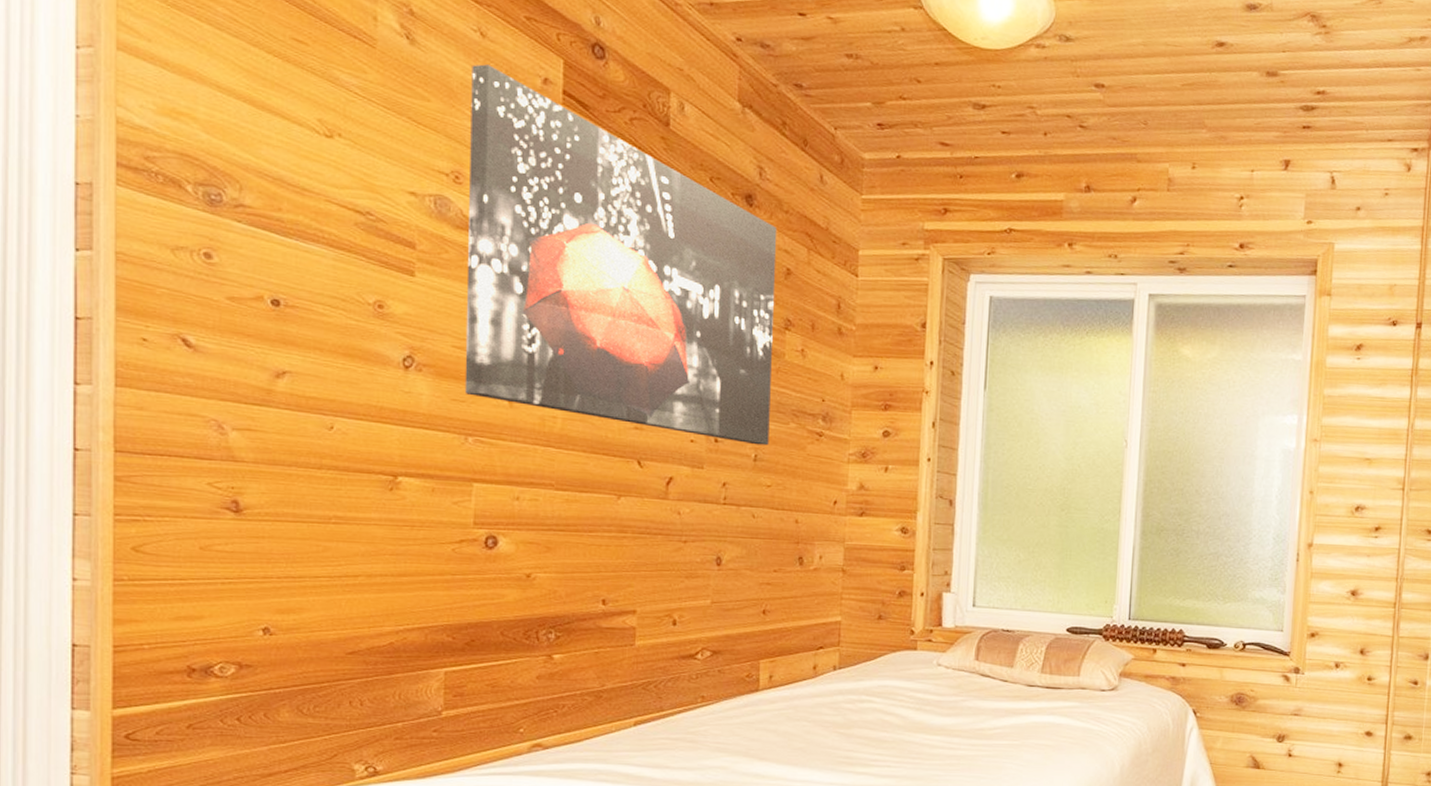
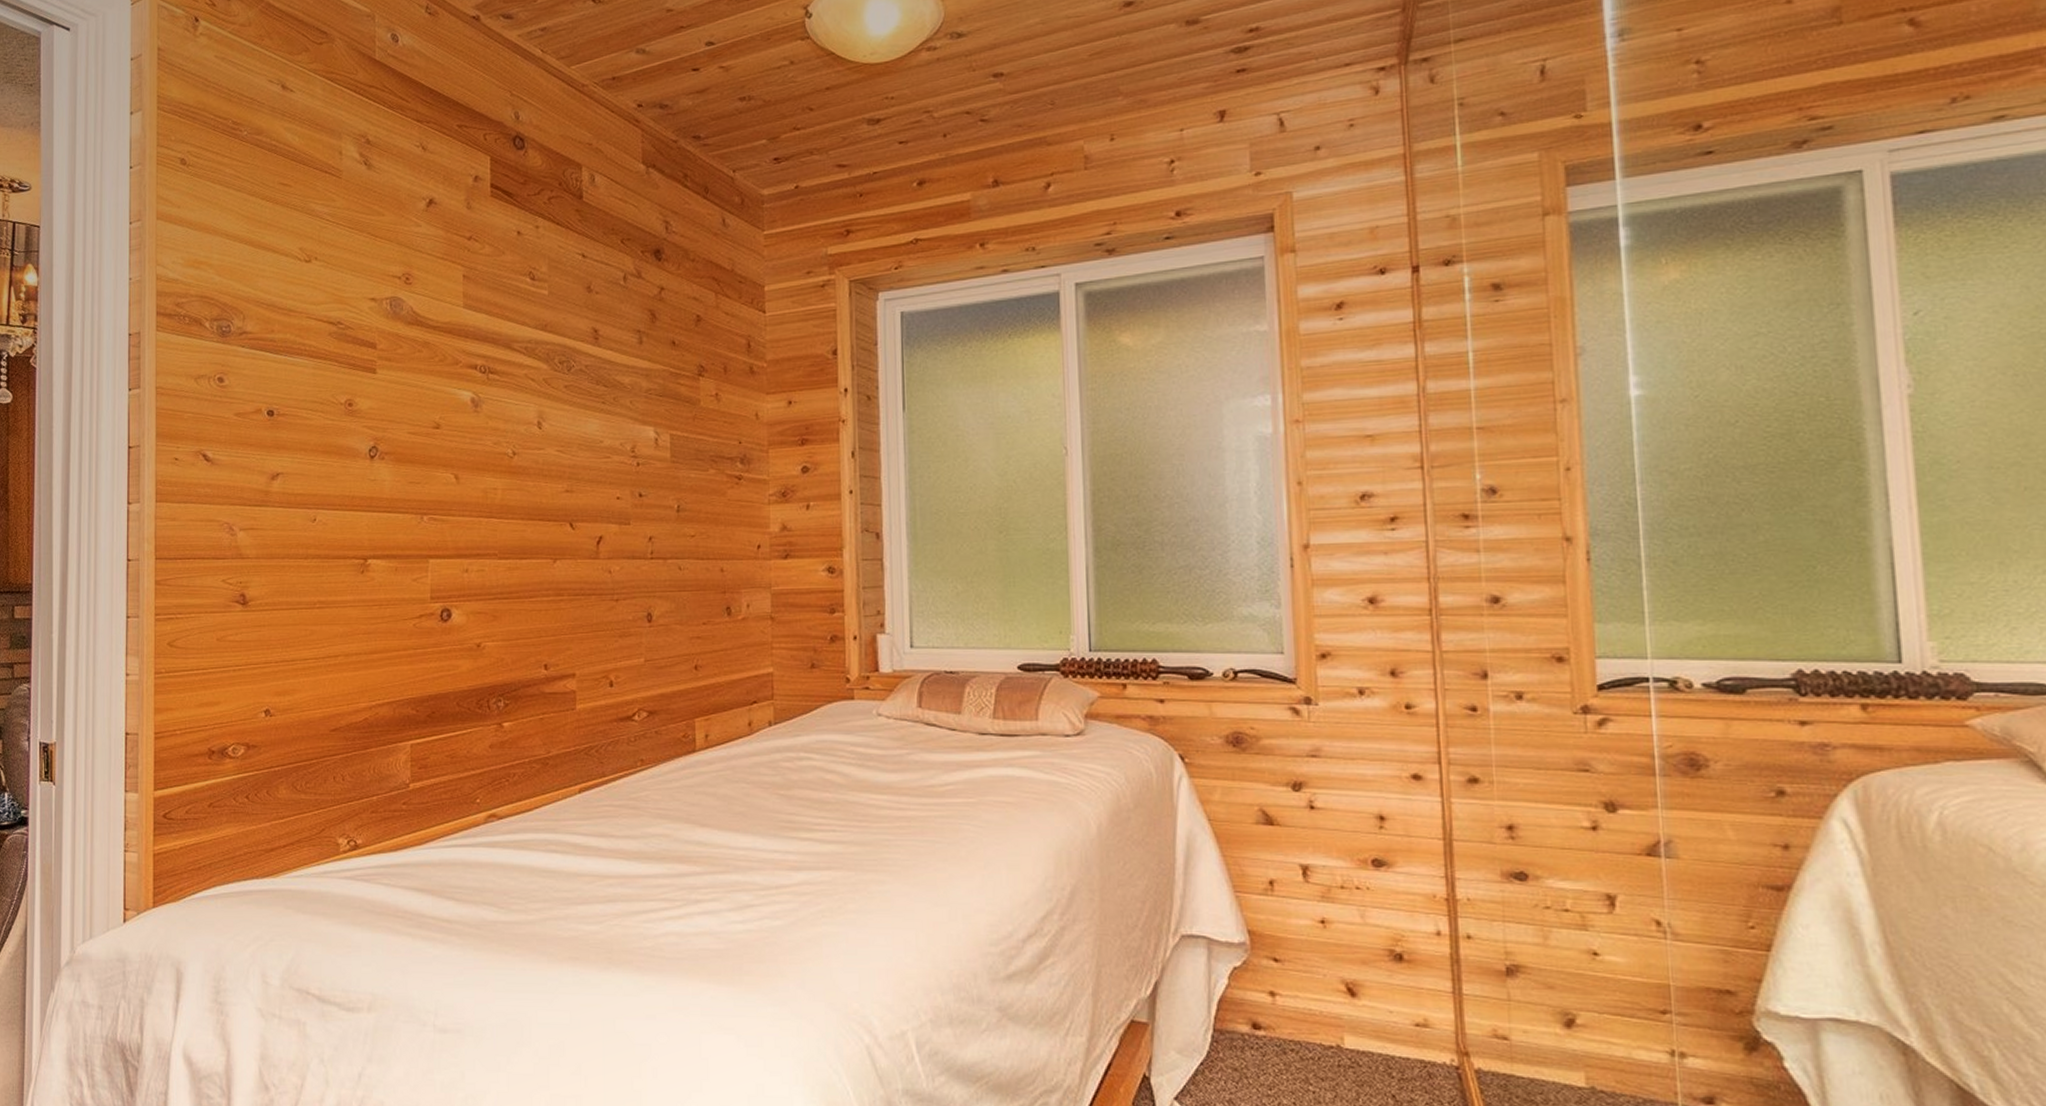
wall art: present [464,64,778,446] -> none [416,173,690,496]

